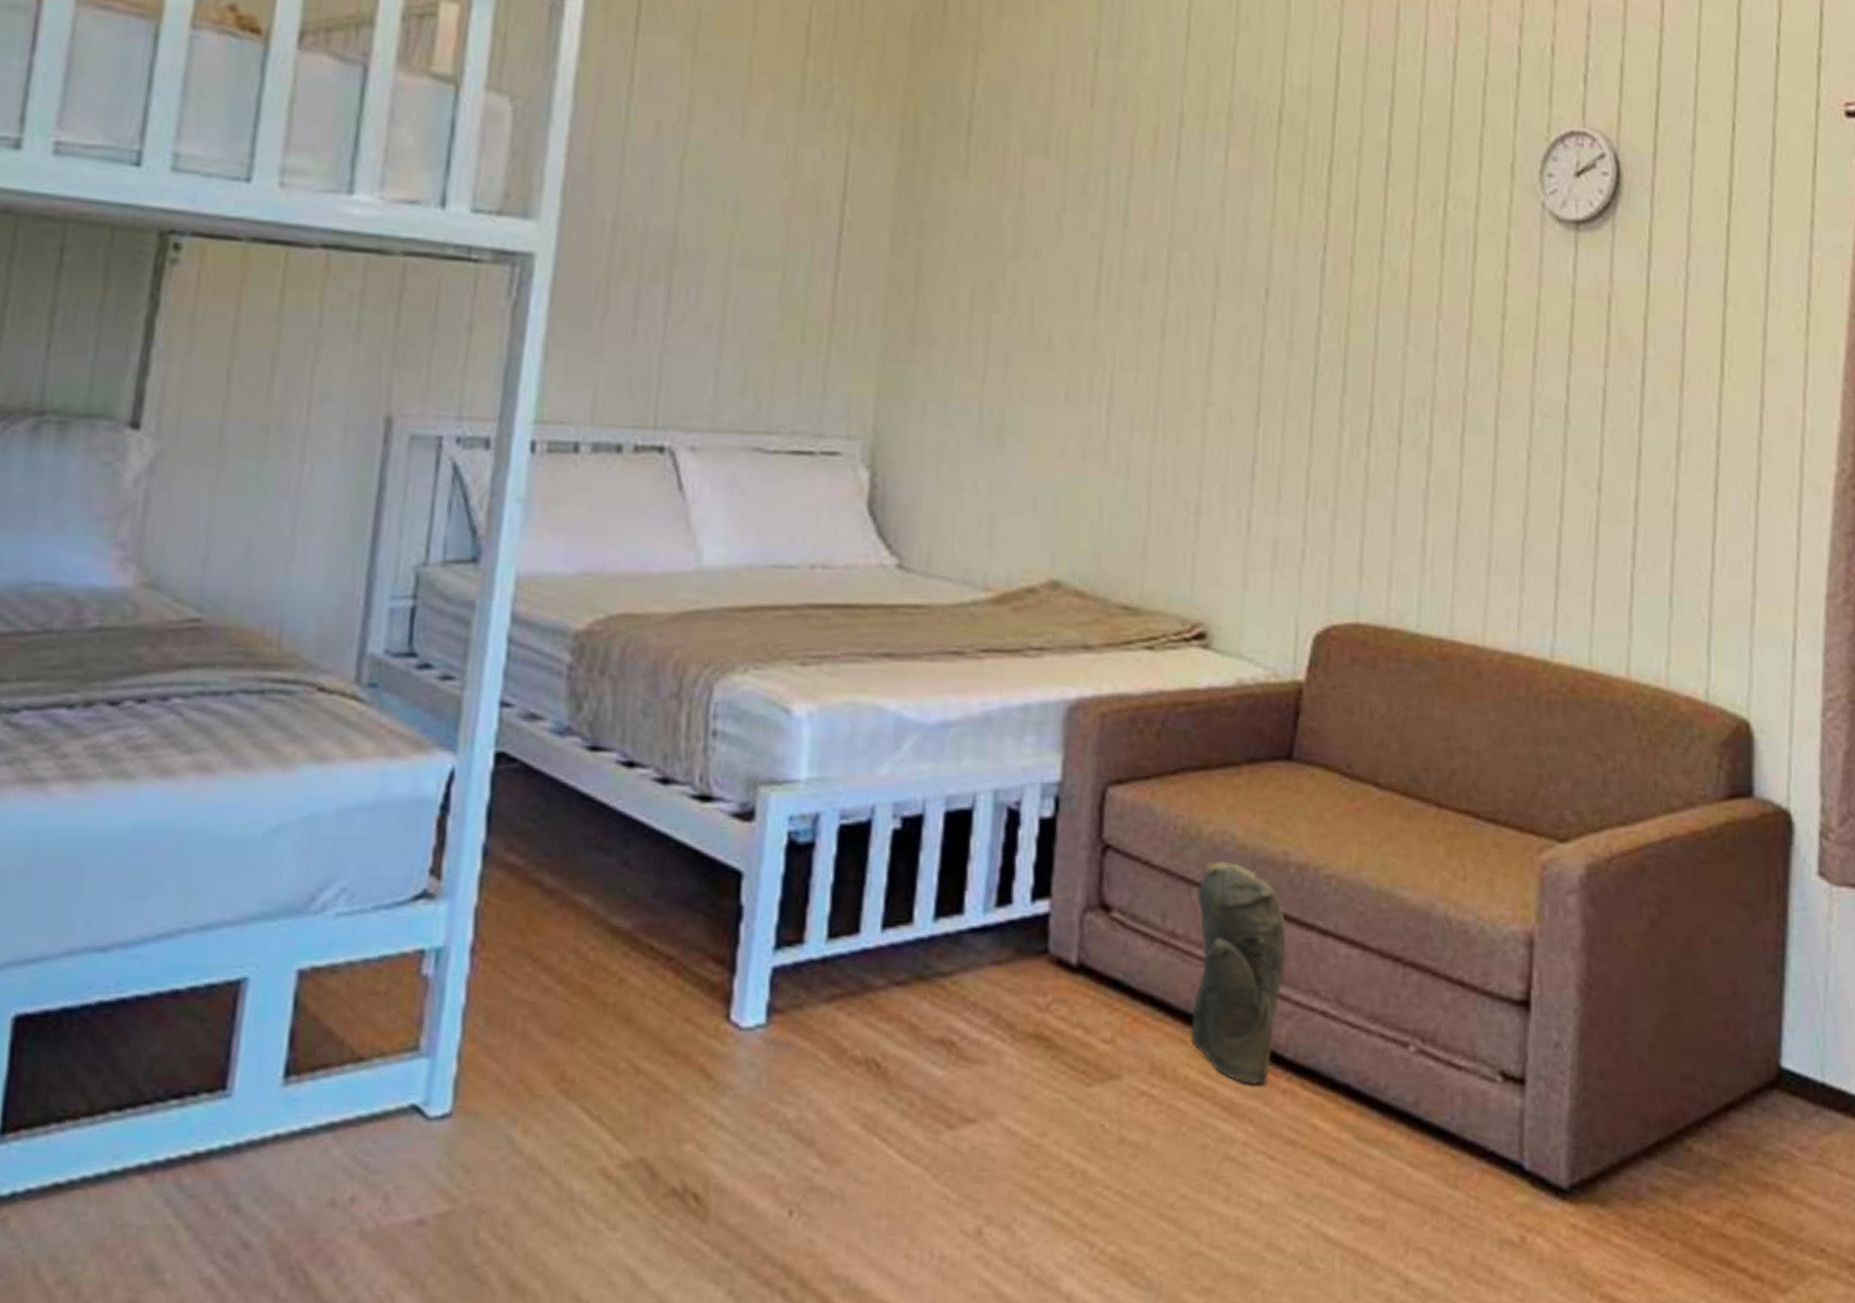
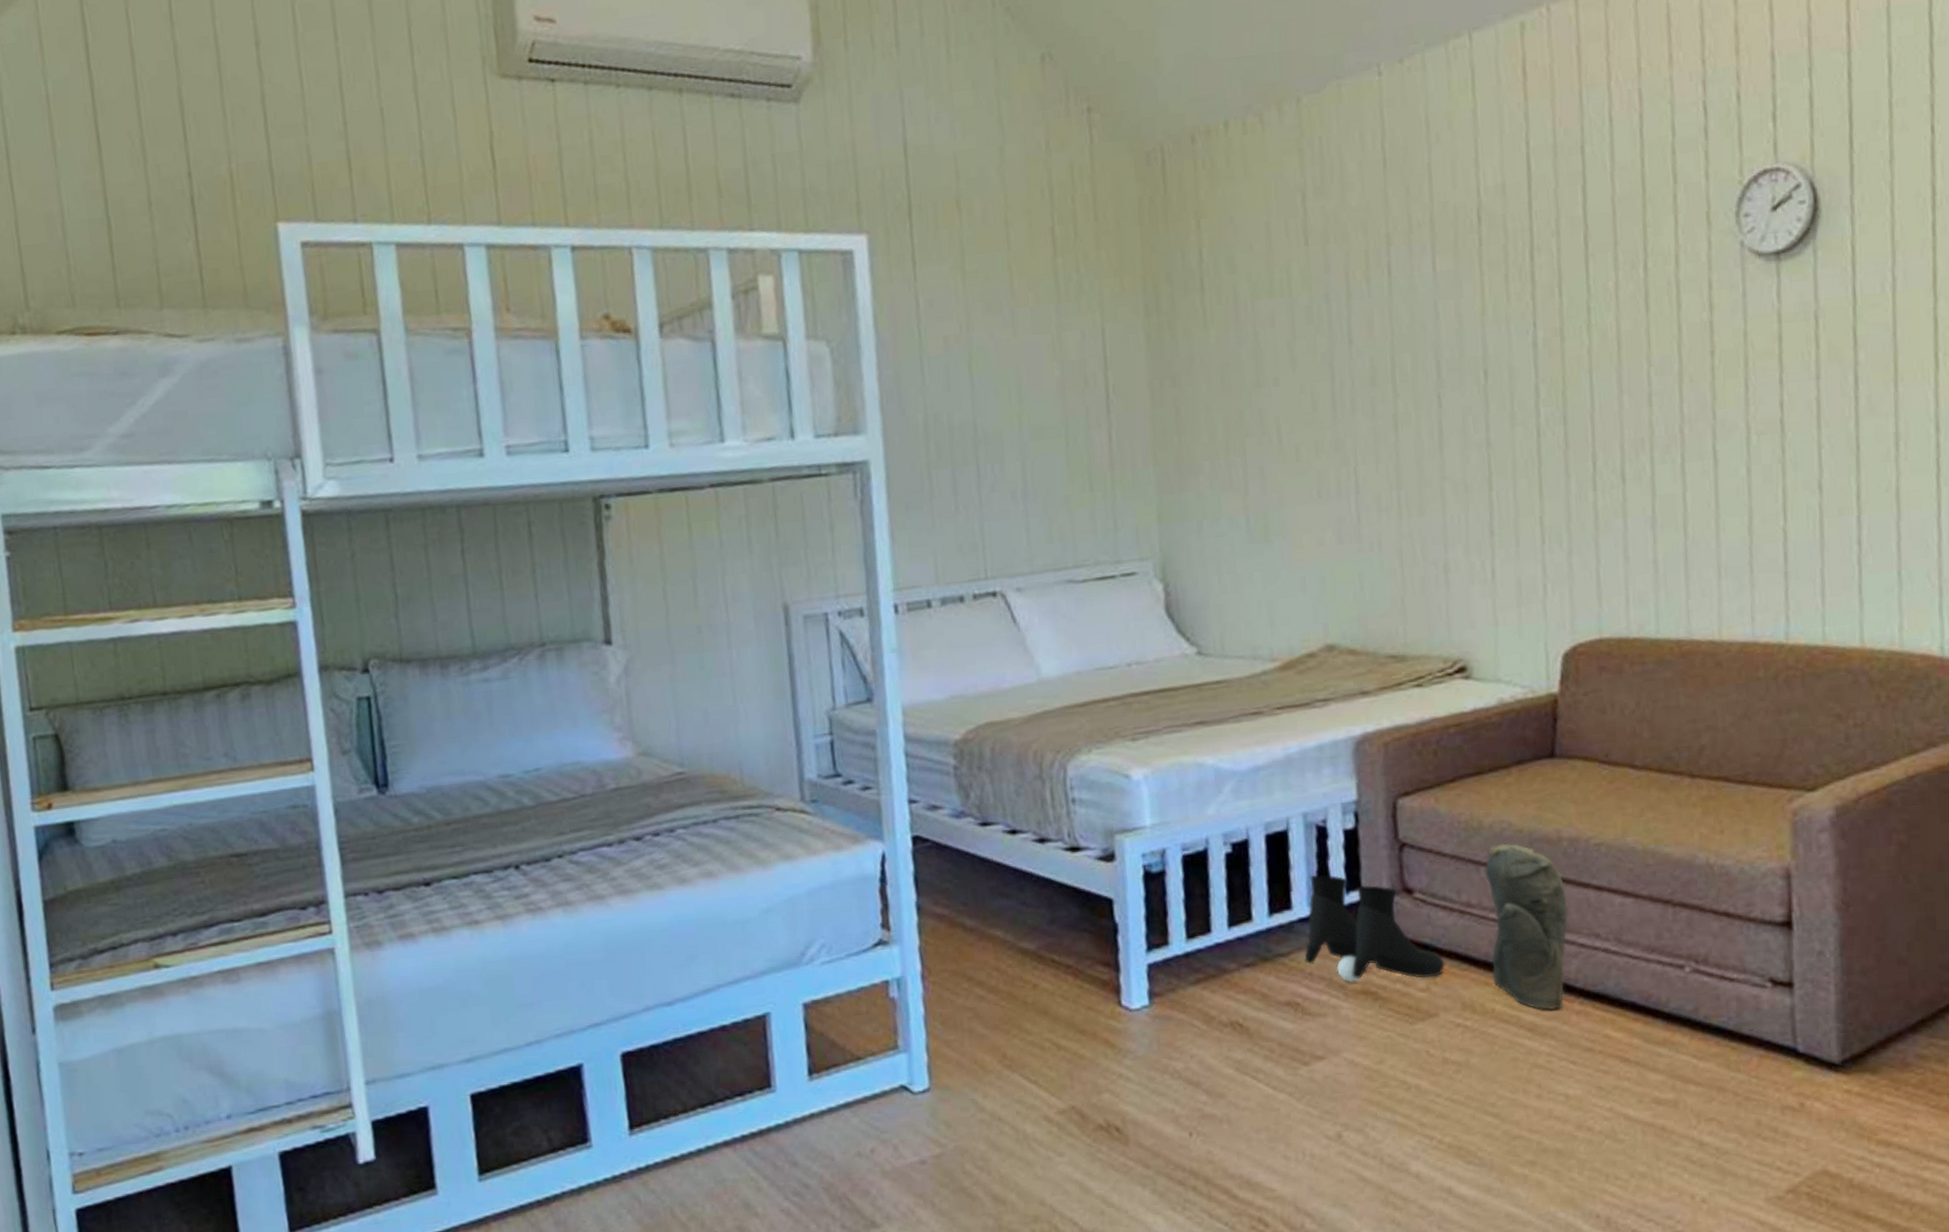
boots: none [969,872,1138,1026] -> present [1304,874,1446,982]

